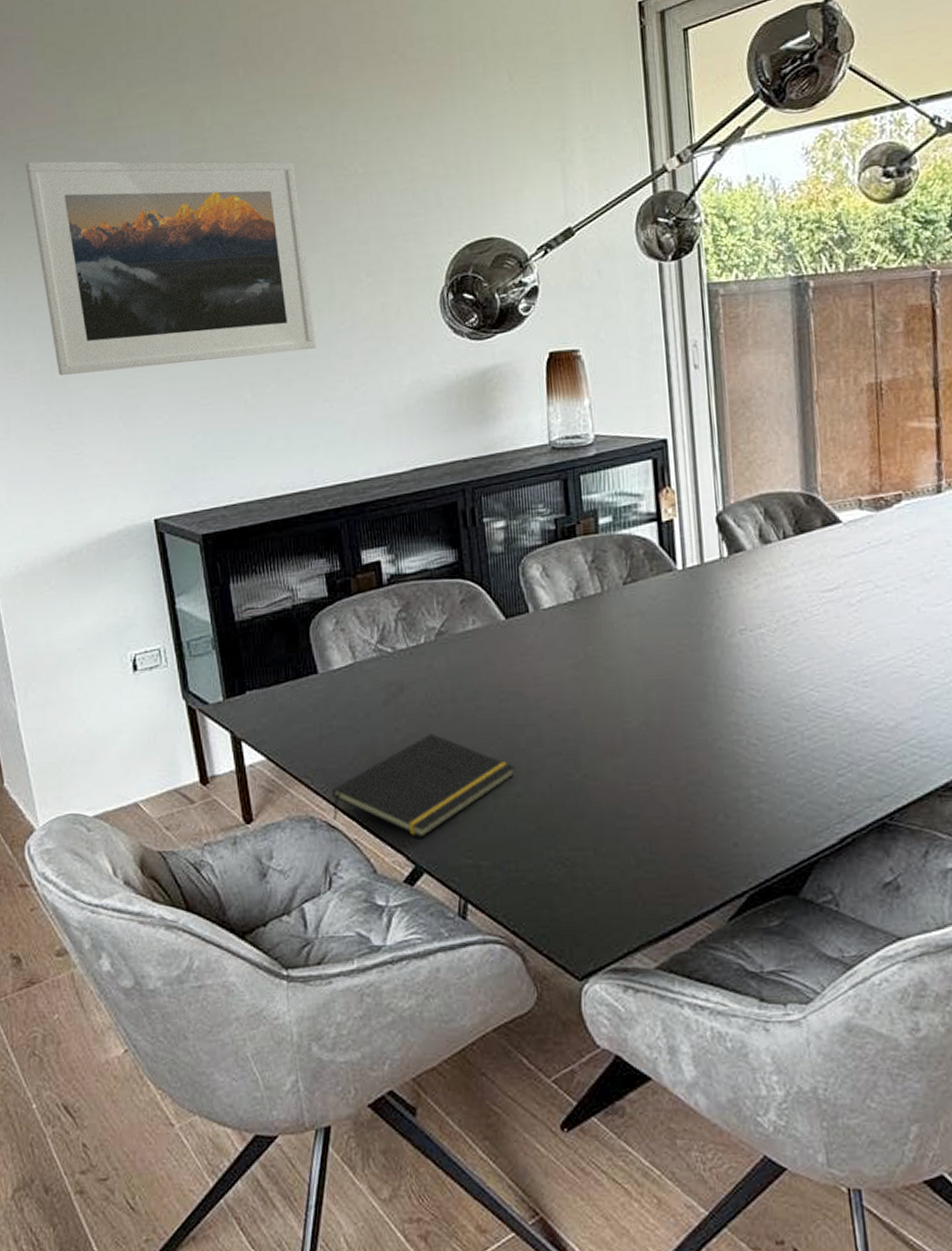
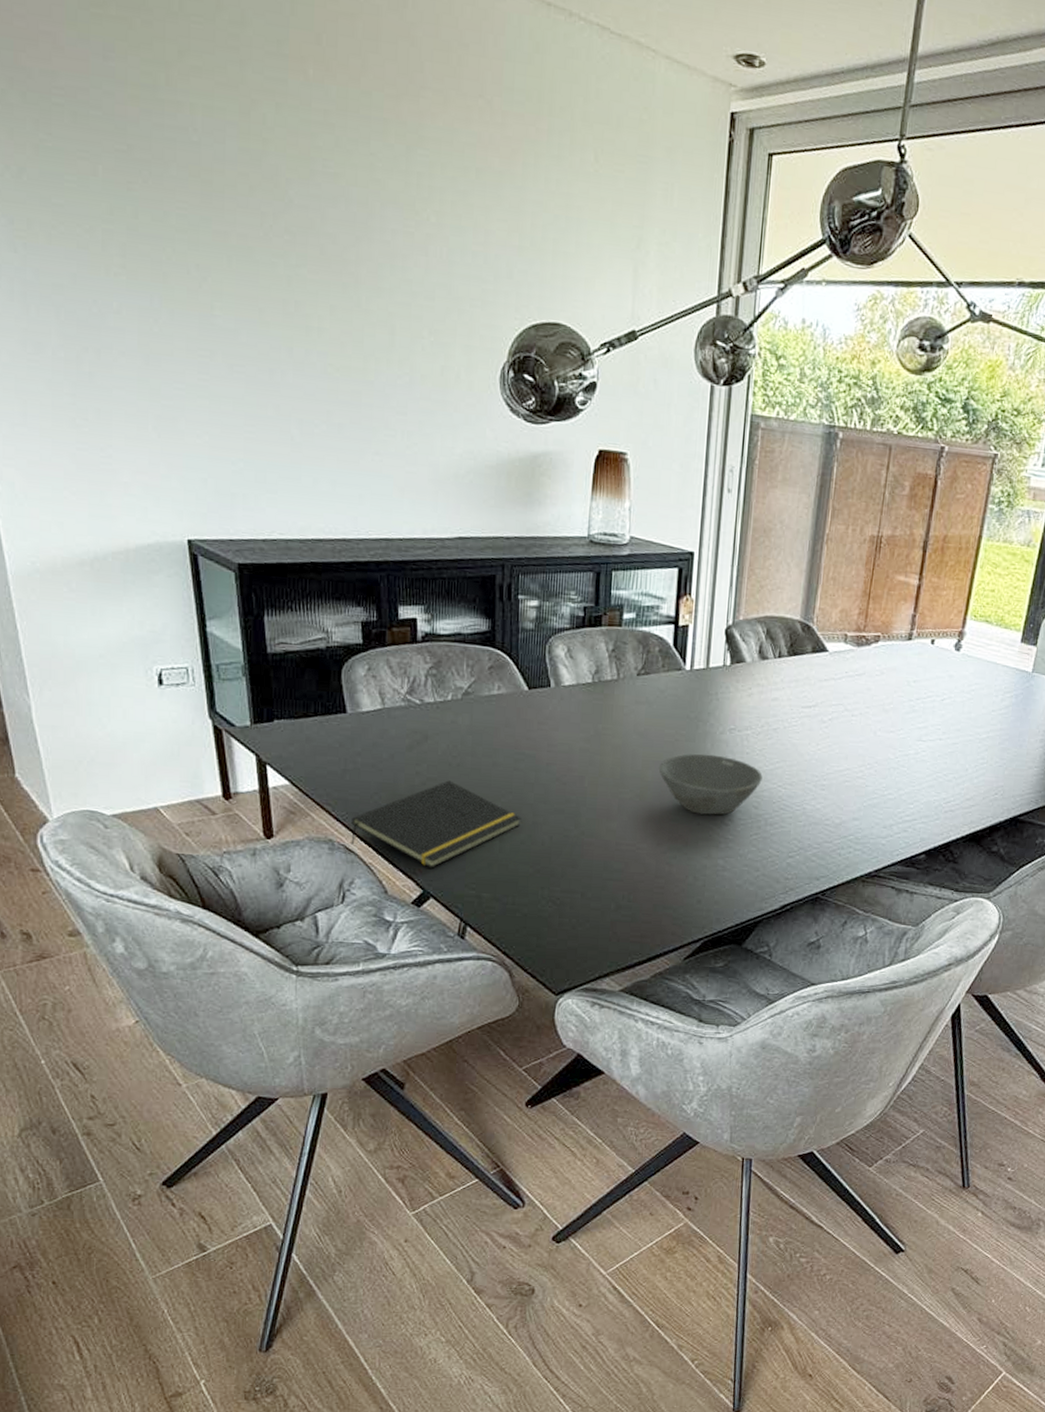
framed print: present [25,161,316,375] -> none [50,113,371,399]
bowl: none [662,663,789,737] -> present [658,753,763,815]

